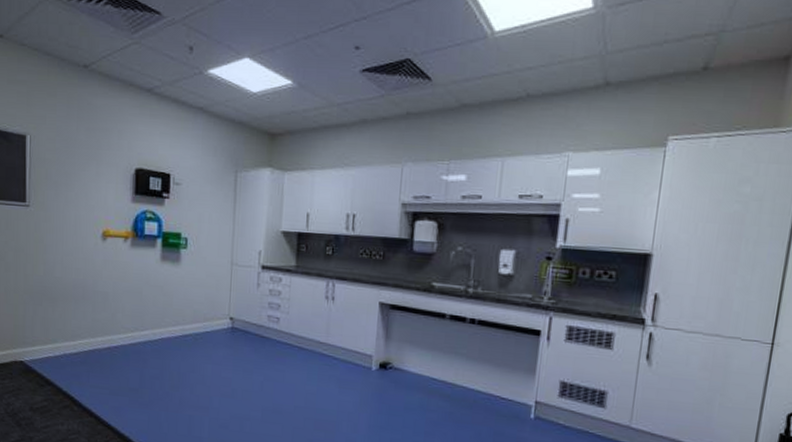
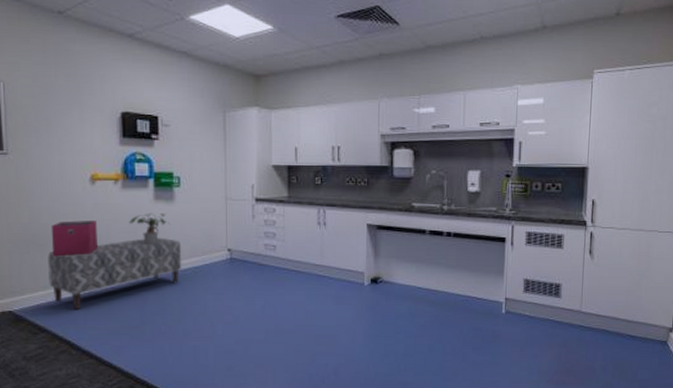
bench: none [58,299,184,367] -> present [48,237,182,310]
storage bin: none [62,276,105,312] -> present [50,221,98,257]
potted plant: none [135,273,175,307] -> present [129,212,171,245]

